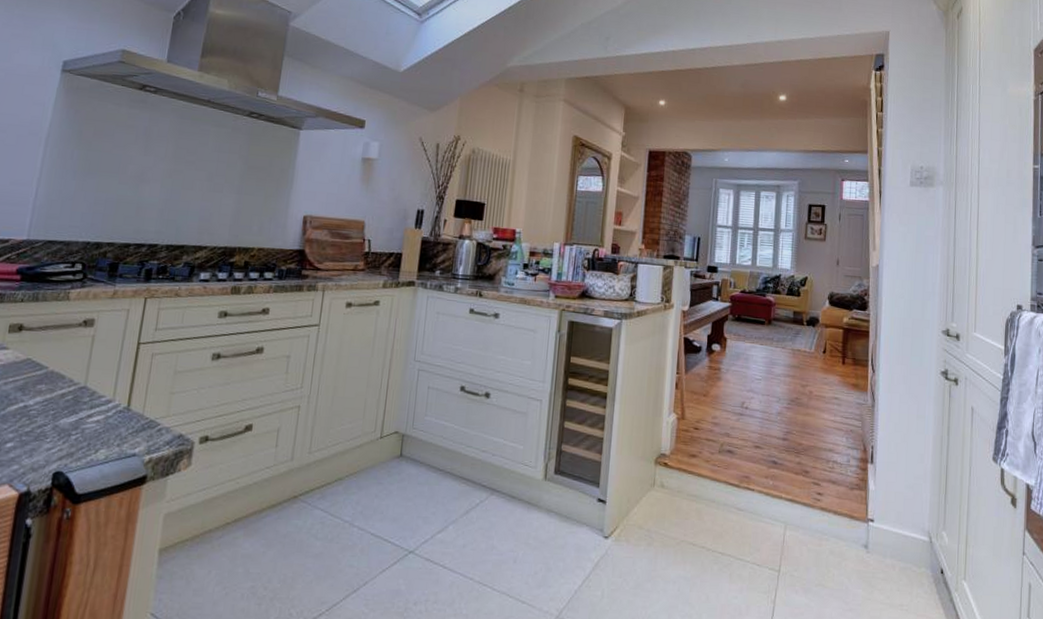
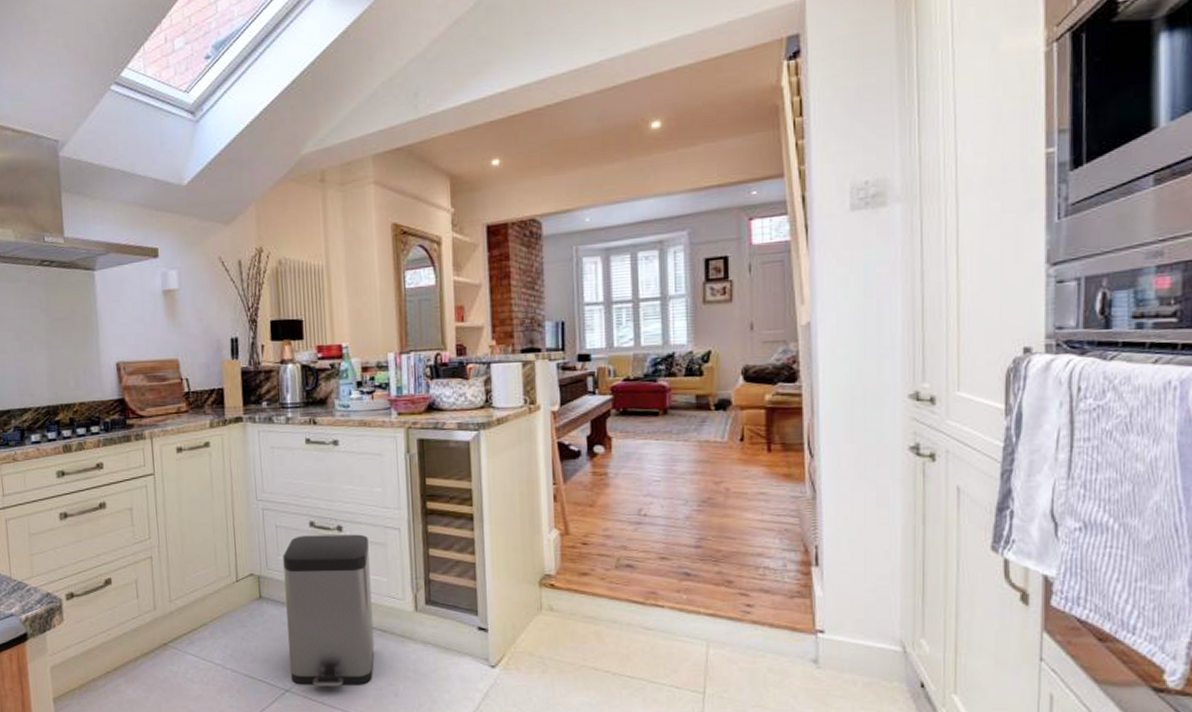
pedal bin: none [417,398,512,550] -> present [283,534,375,686]

